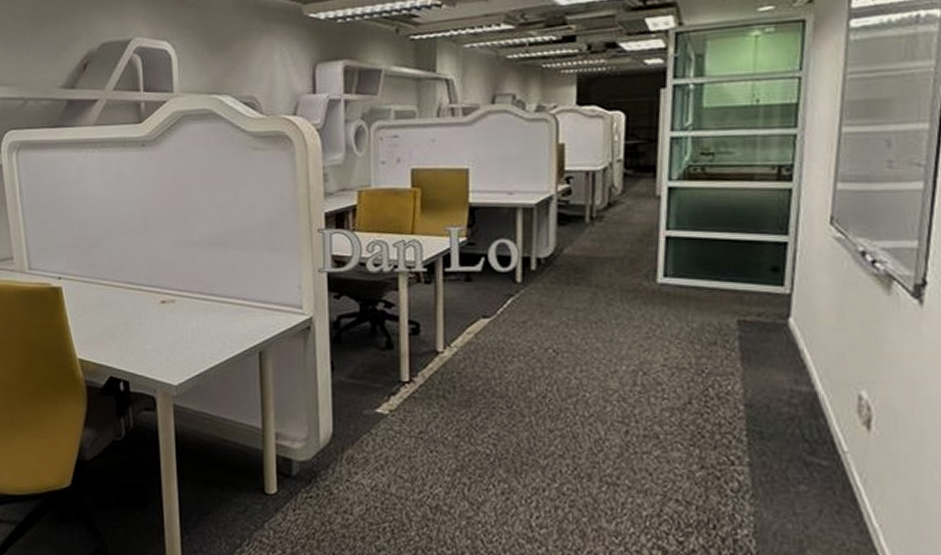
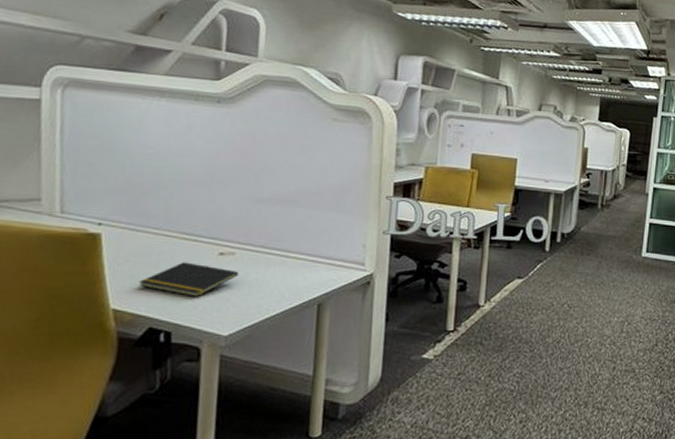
notepad: none [97,312,181,346] -> present [138,262,239,297]

